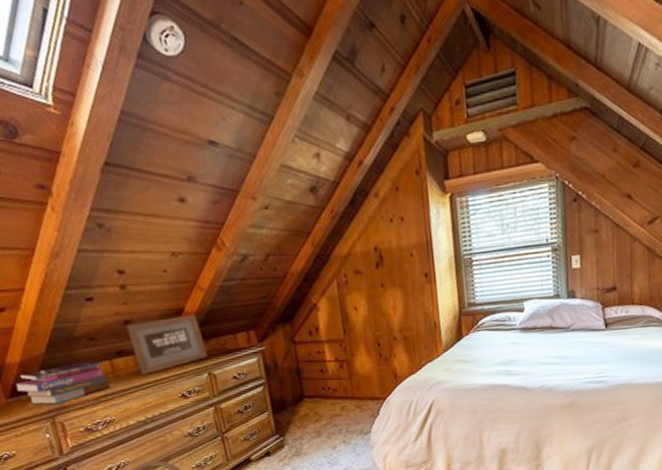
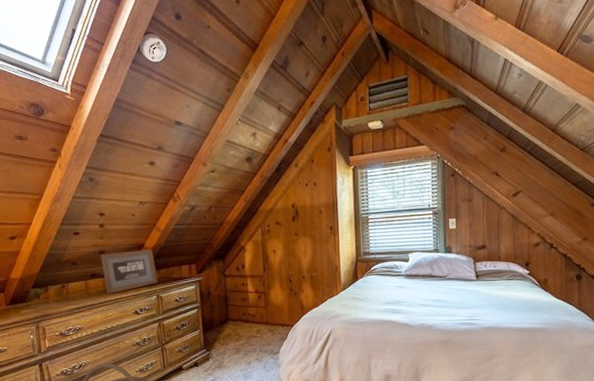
books: present [15,361,110,405] -> none [14,280,83,313]

